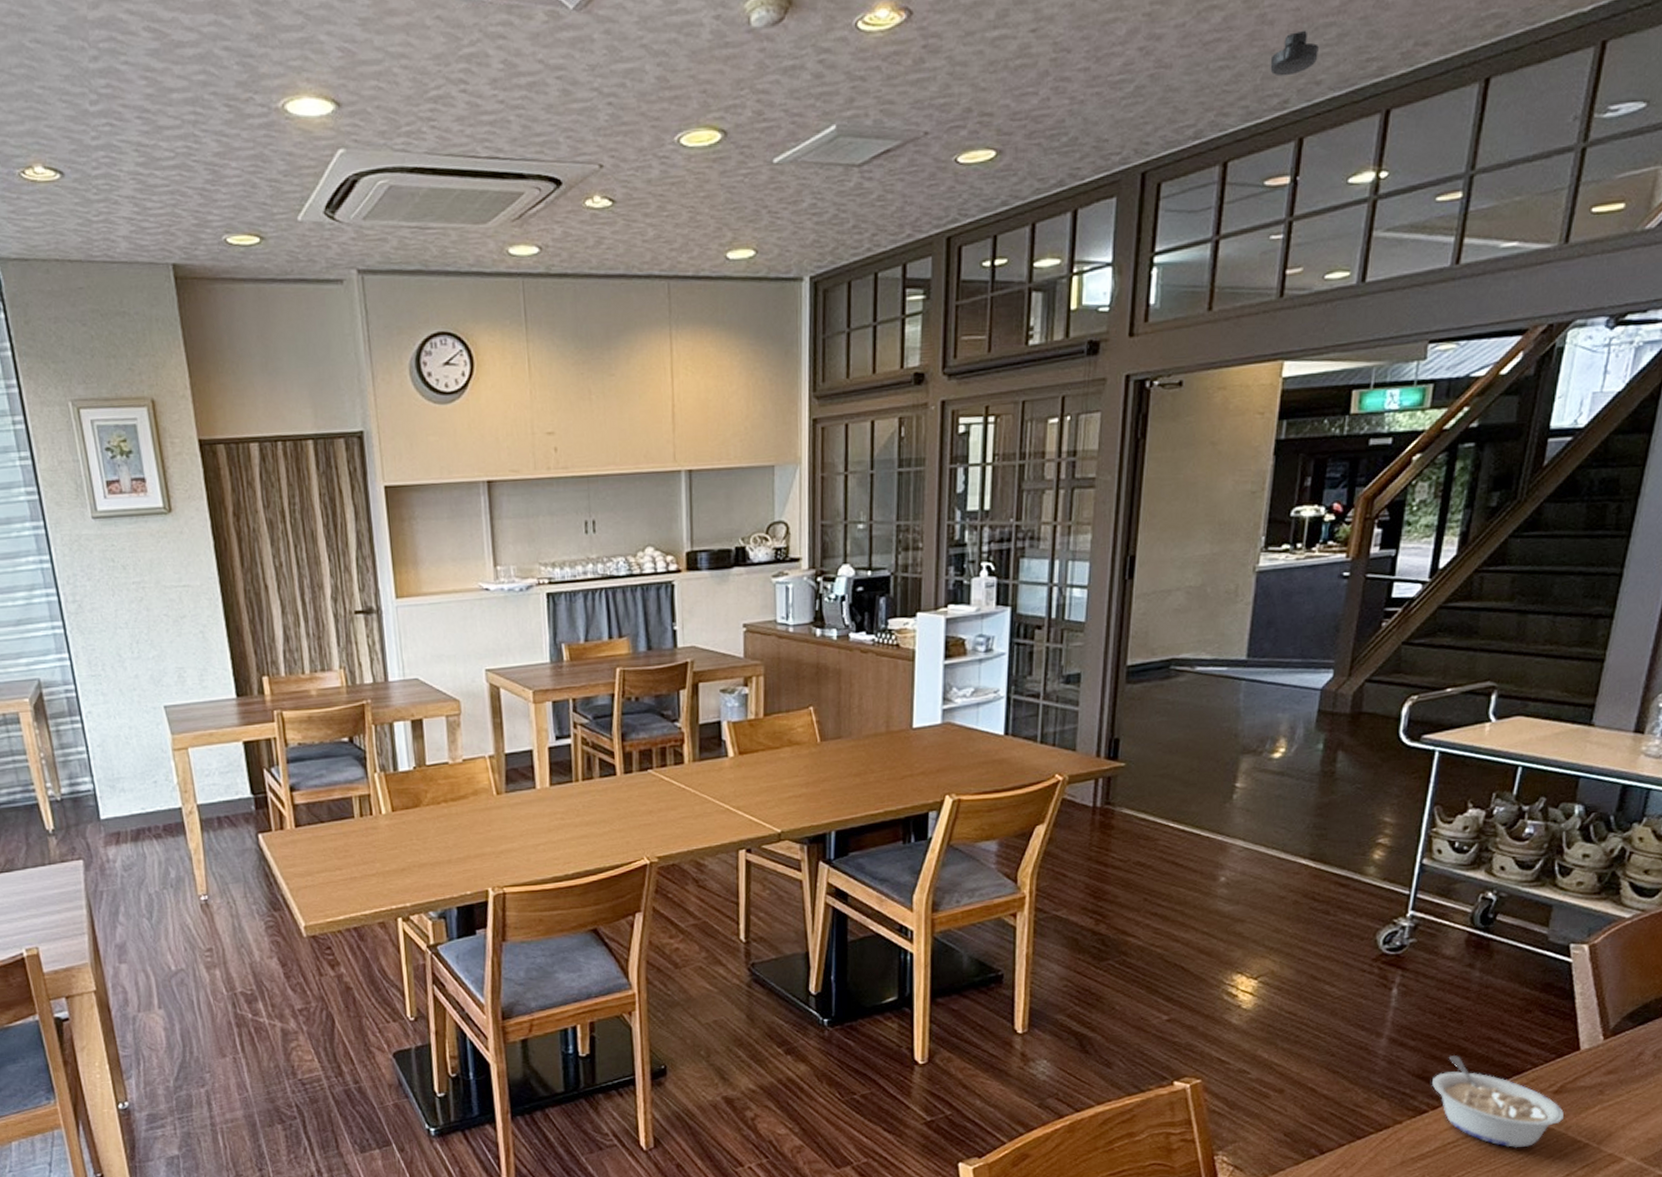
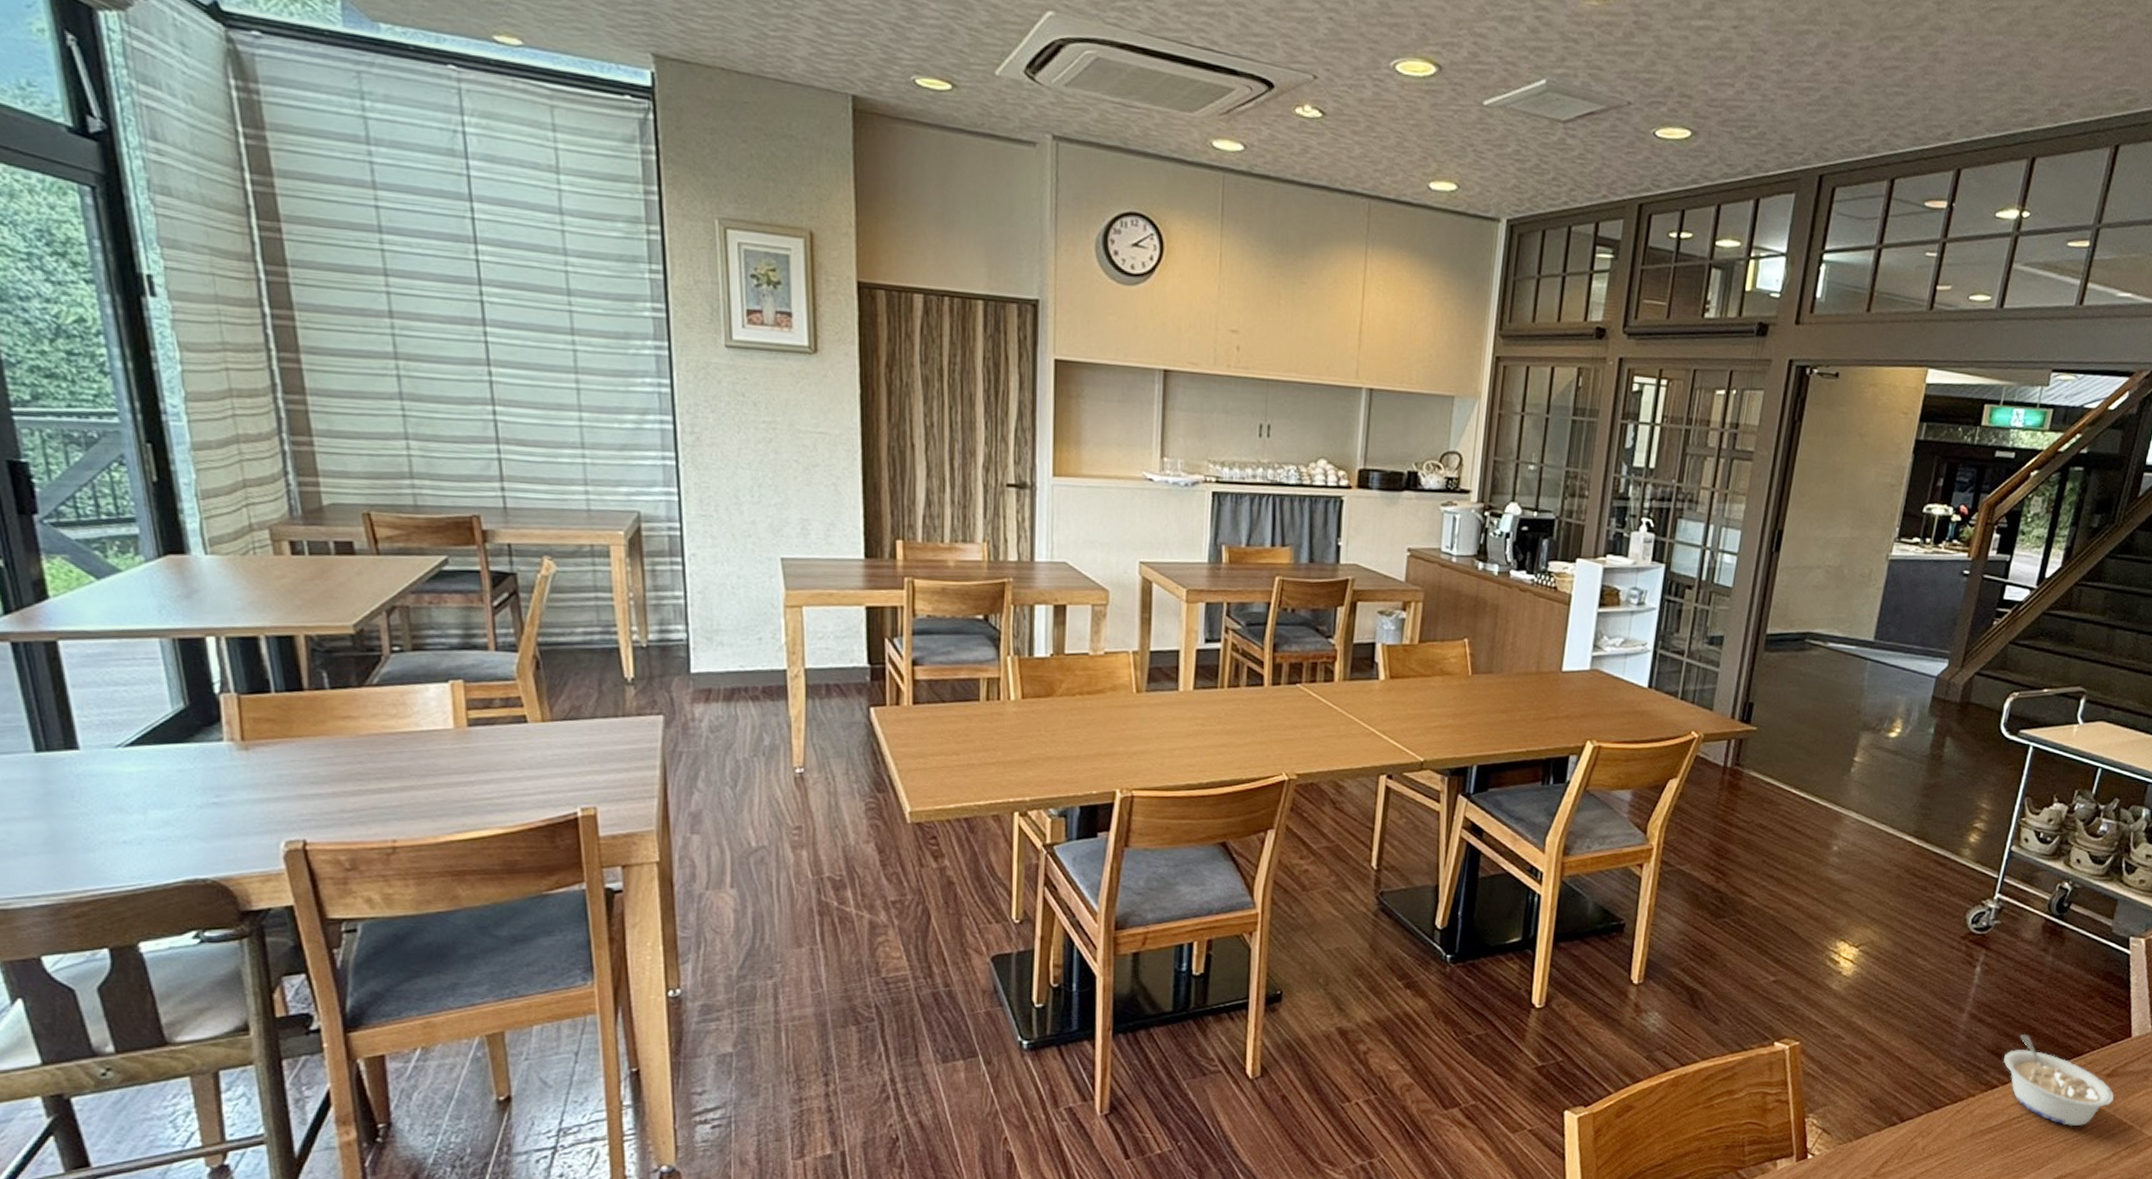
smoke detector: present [1270,29,1319,77] -> none [1938,73,1981,112]

